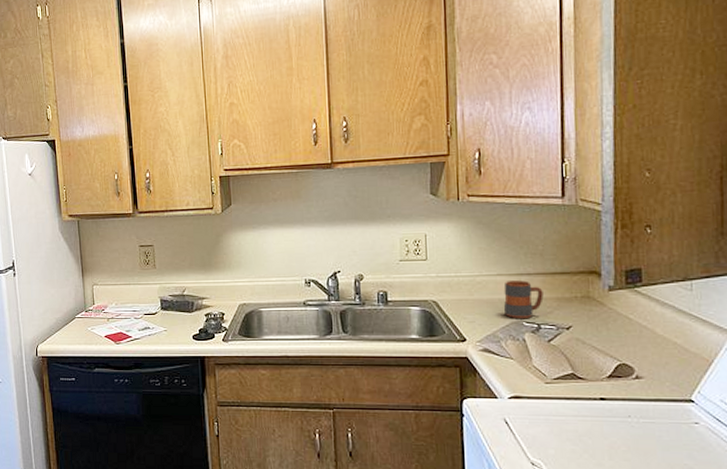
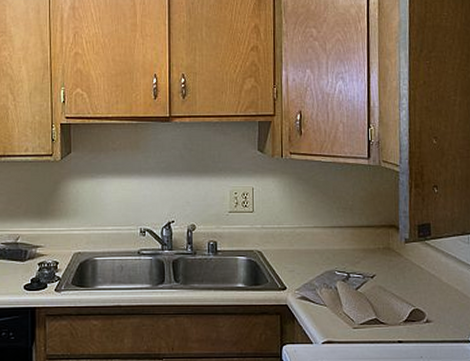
mug: present [503,280,544,318] -> none [319,233,352,268]

